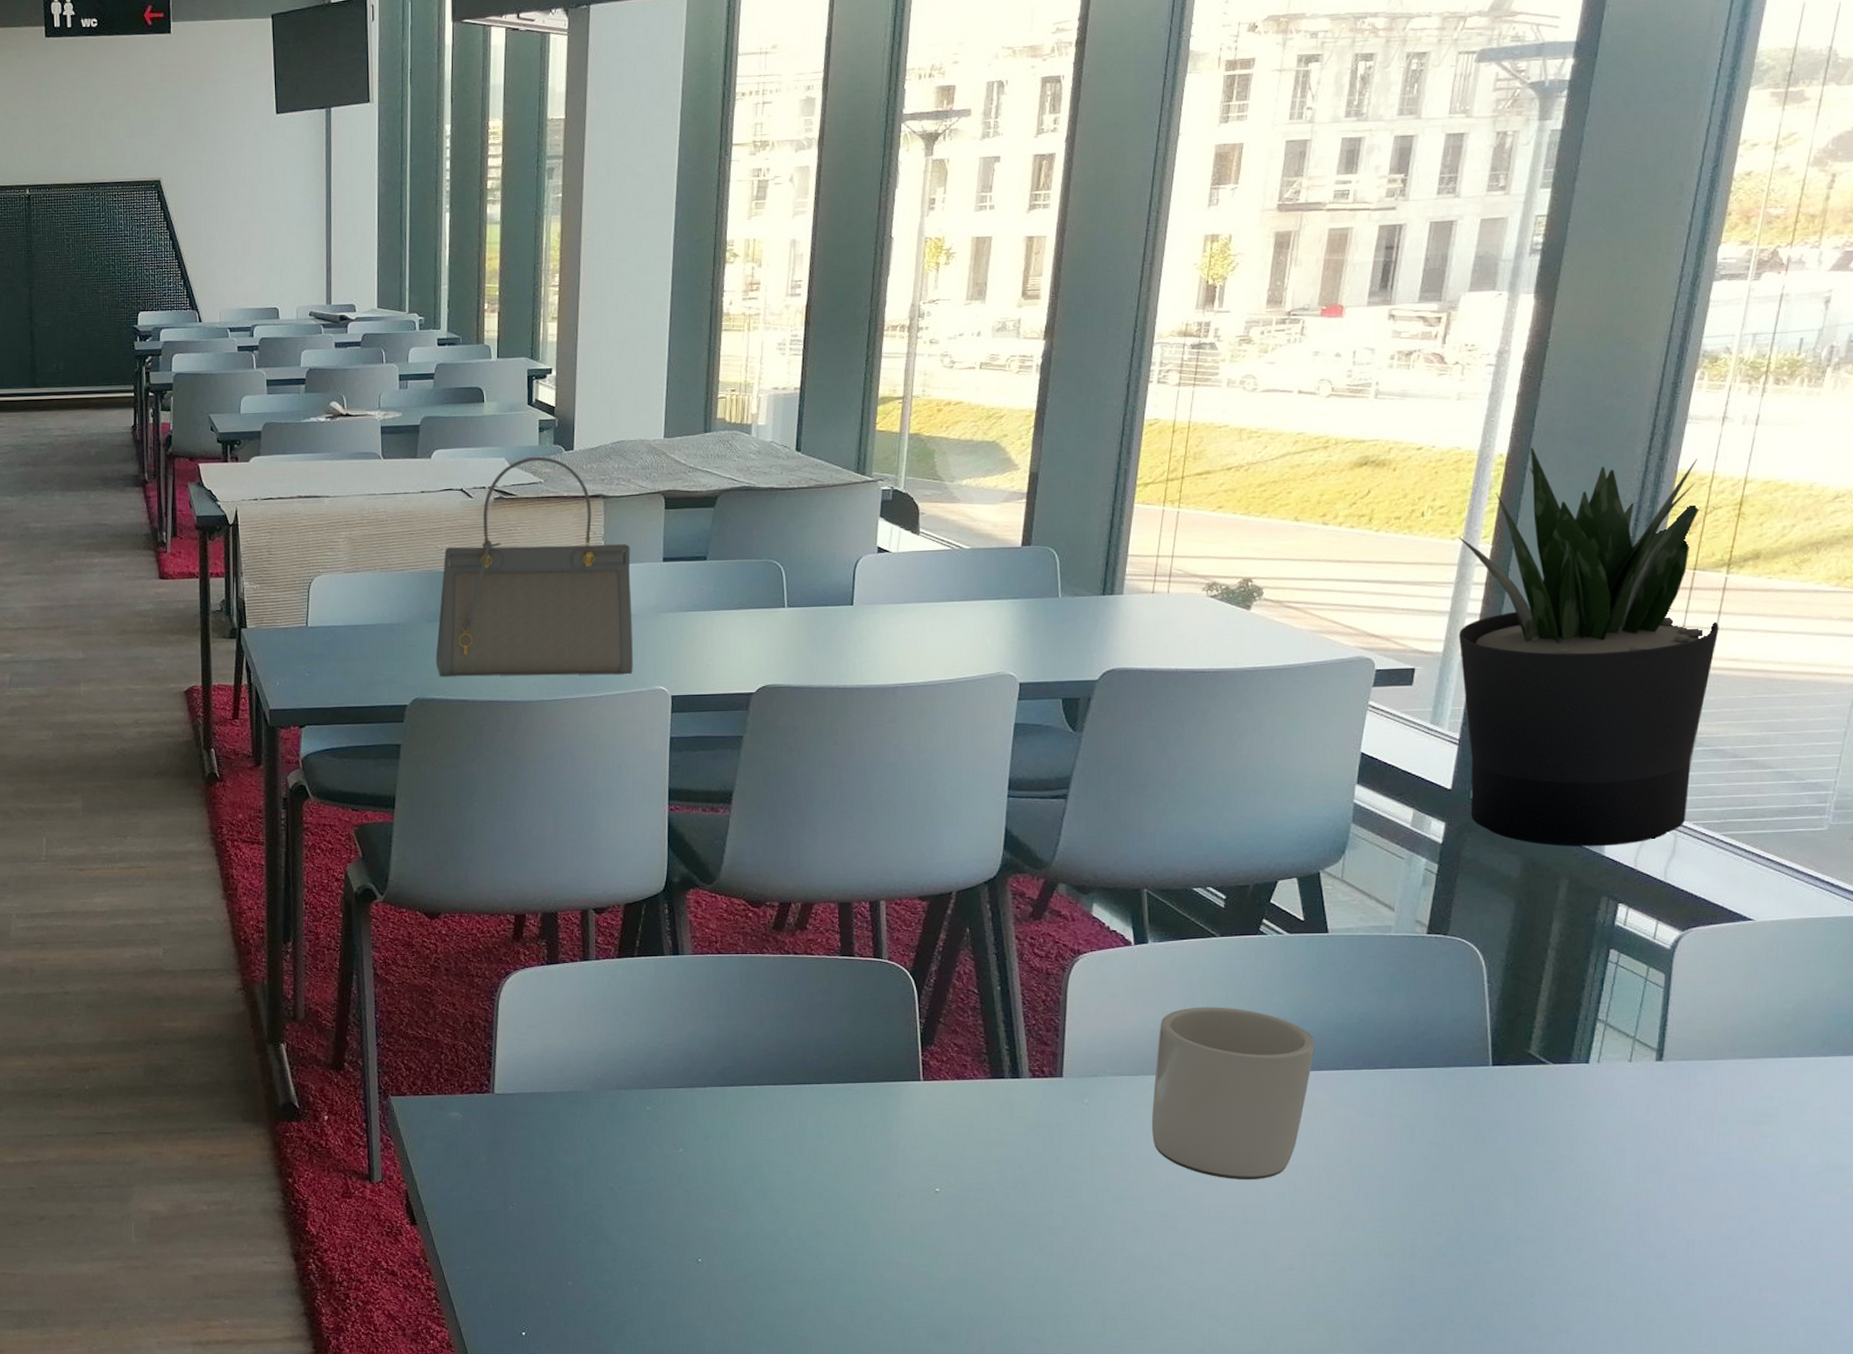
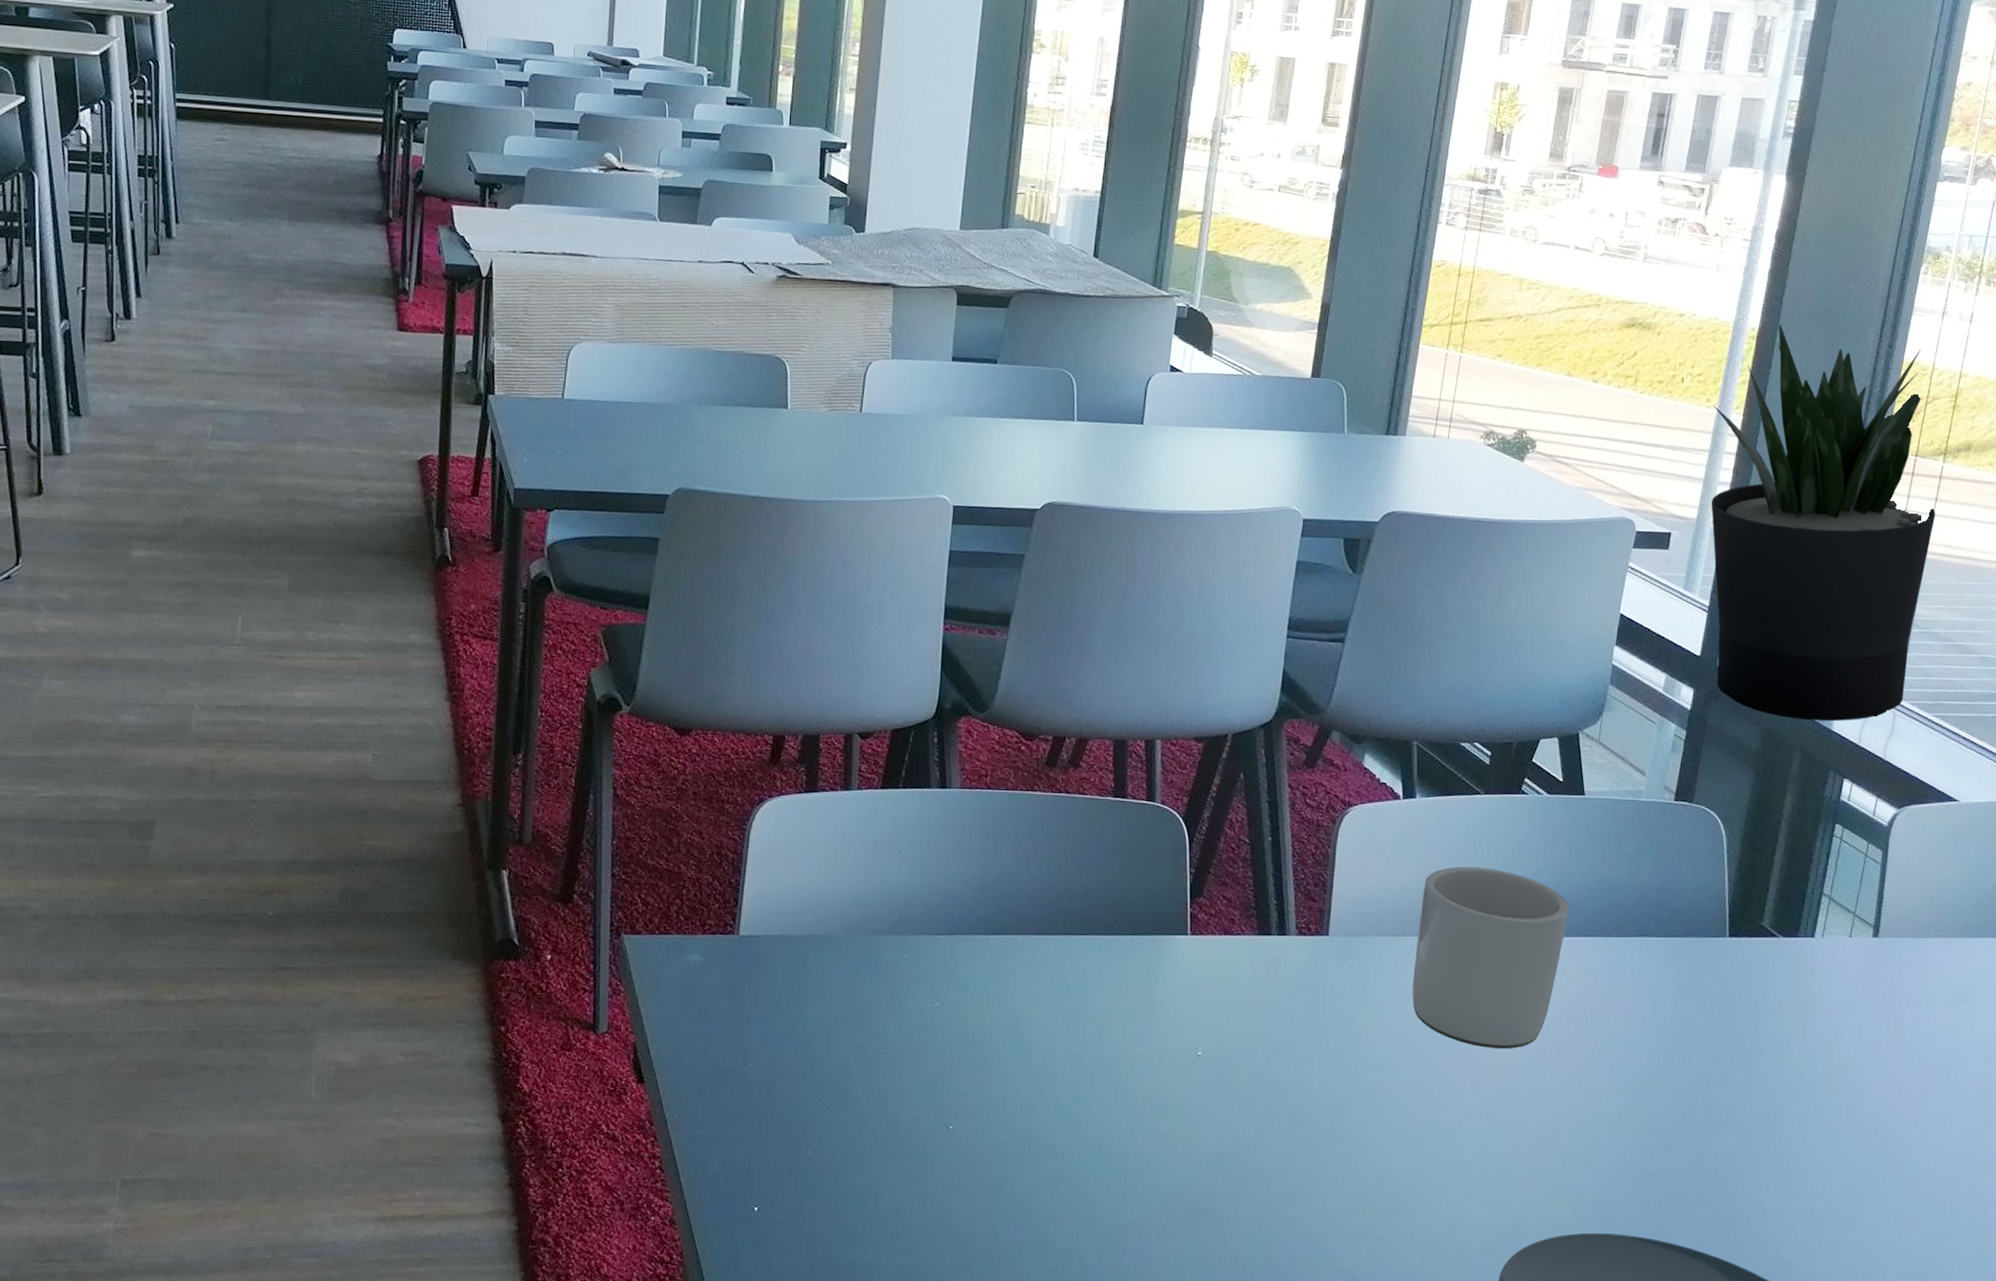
handbag: present [435,456,633,677] -> none [703,235,919,480]

